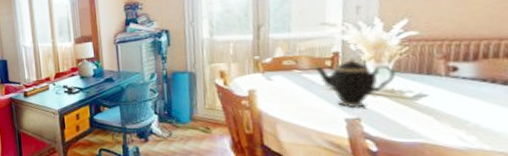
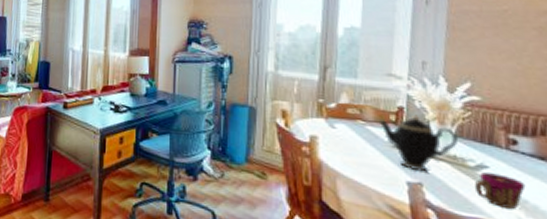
cup: none [414,100,467,131] -> present [475,172,526,210]

